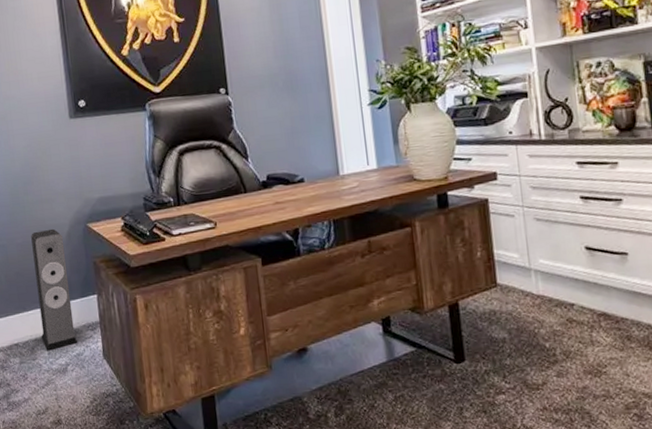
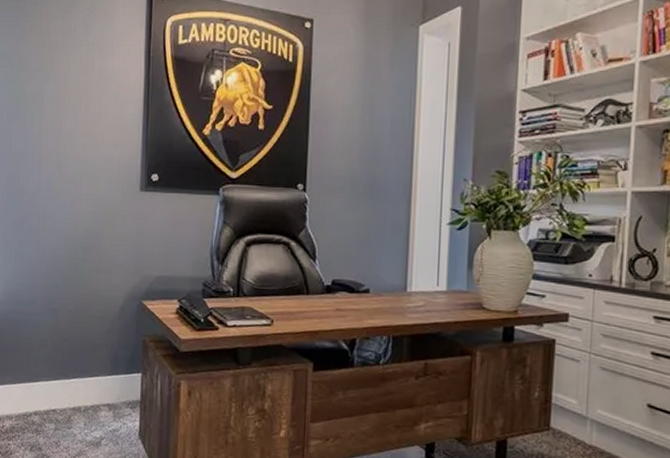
speaker: present [31,228,78,351] -> none [79,300,116,422]

